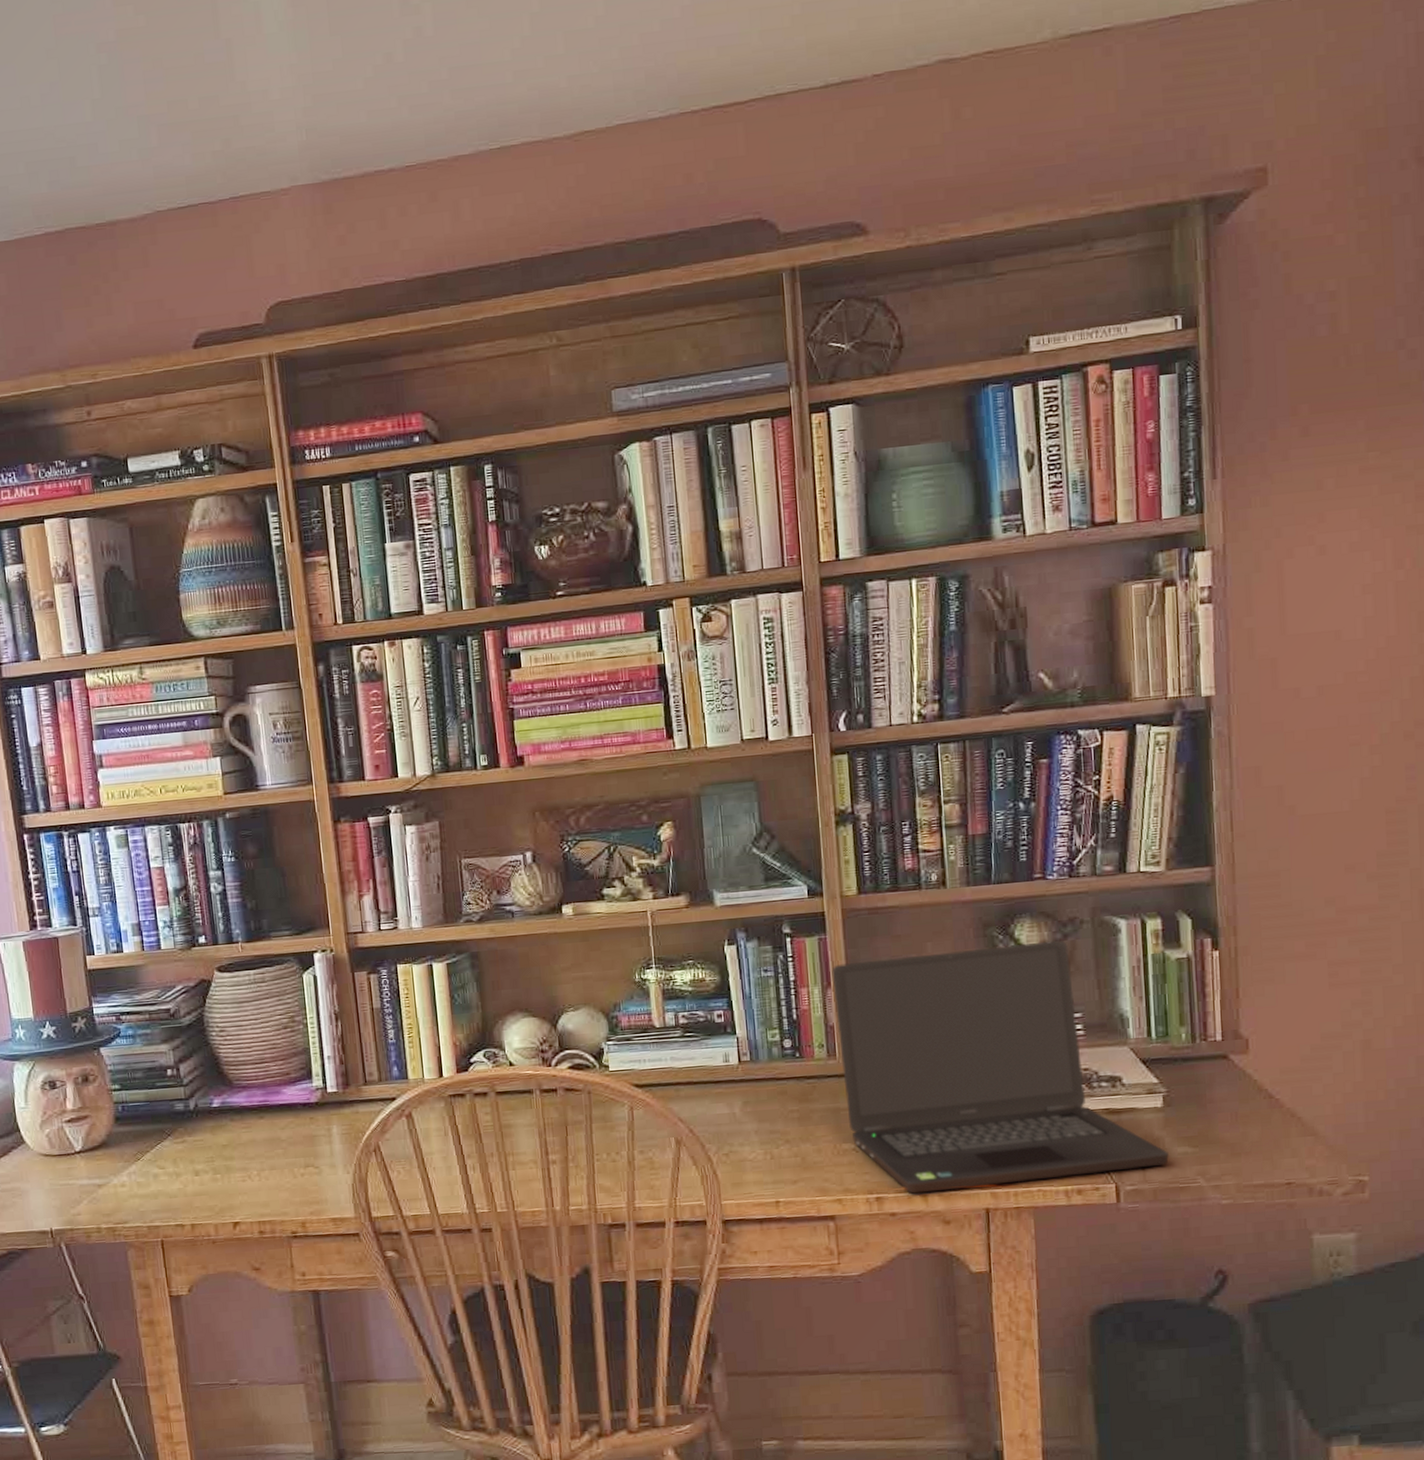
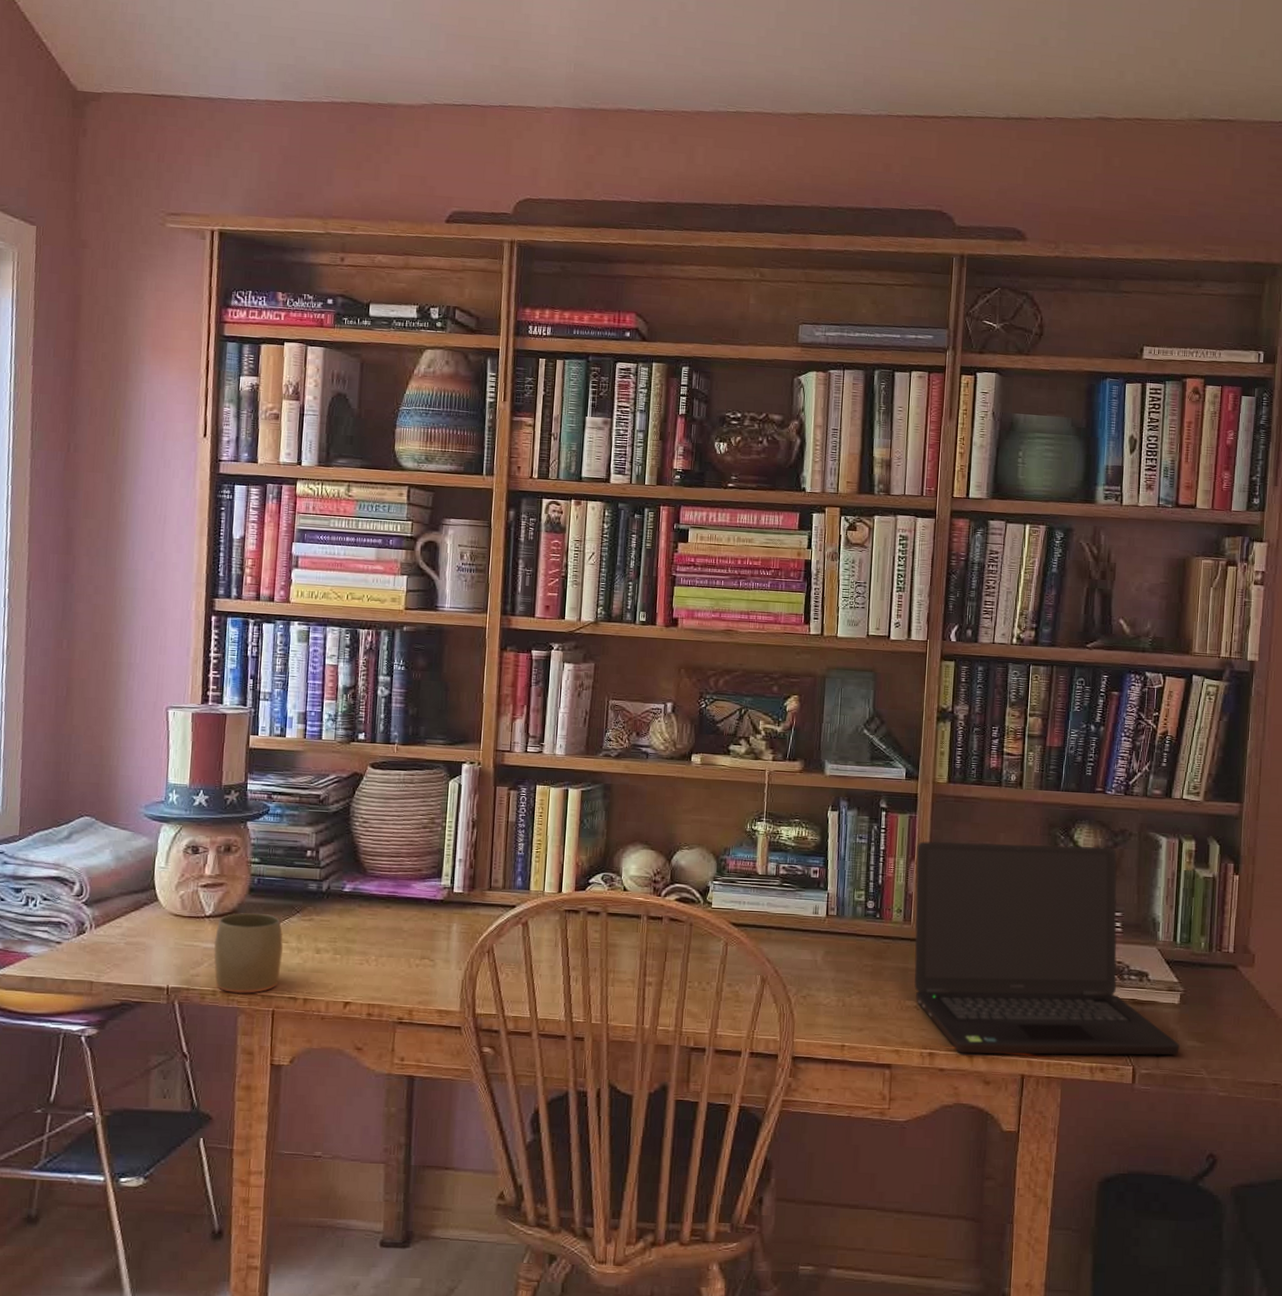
mug: none [89,1141,163,1228] -> present [213,912,283,993]

